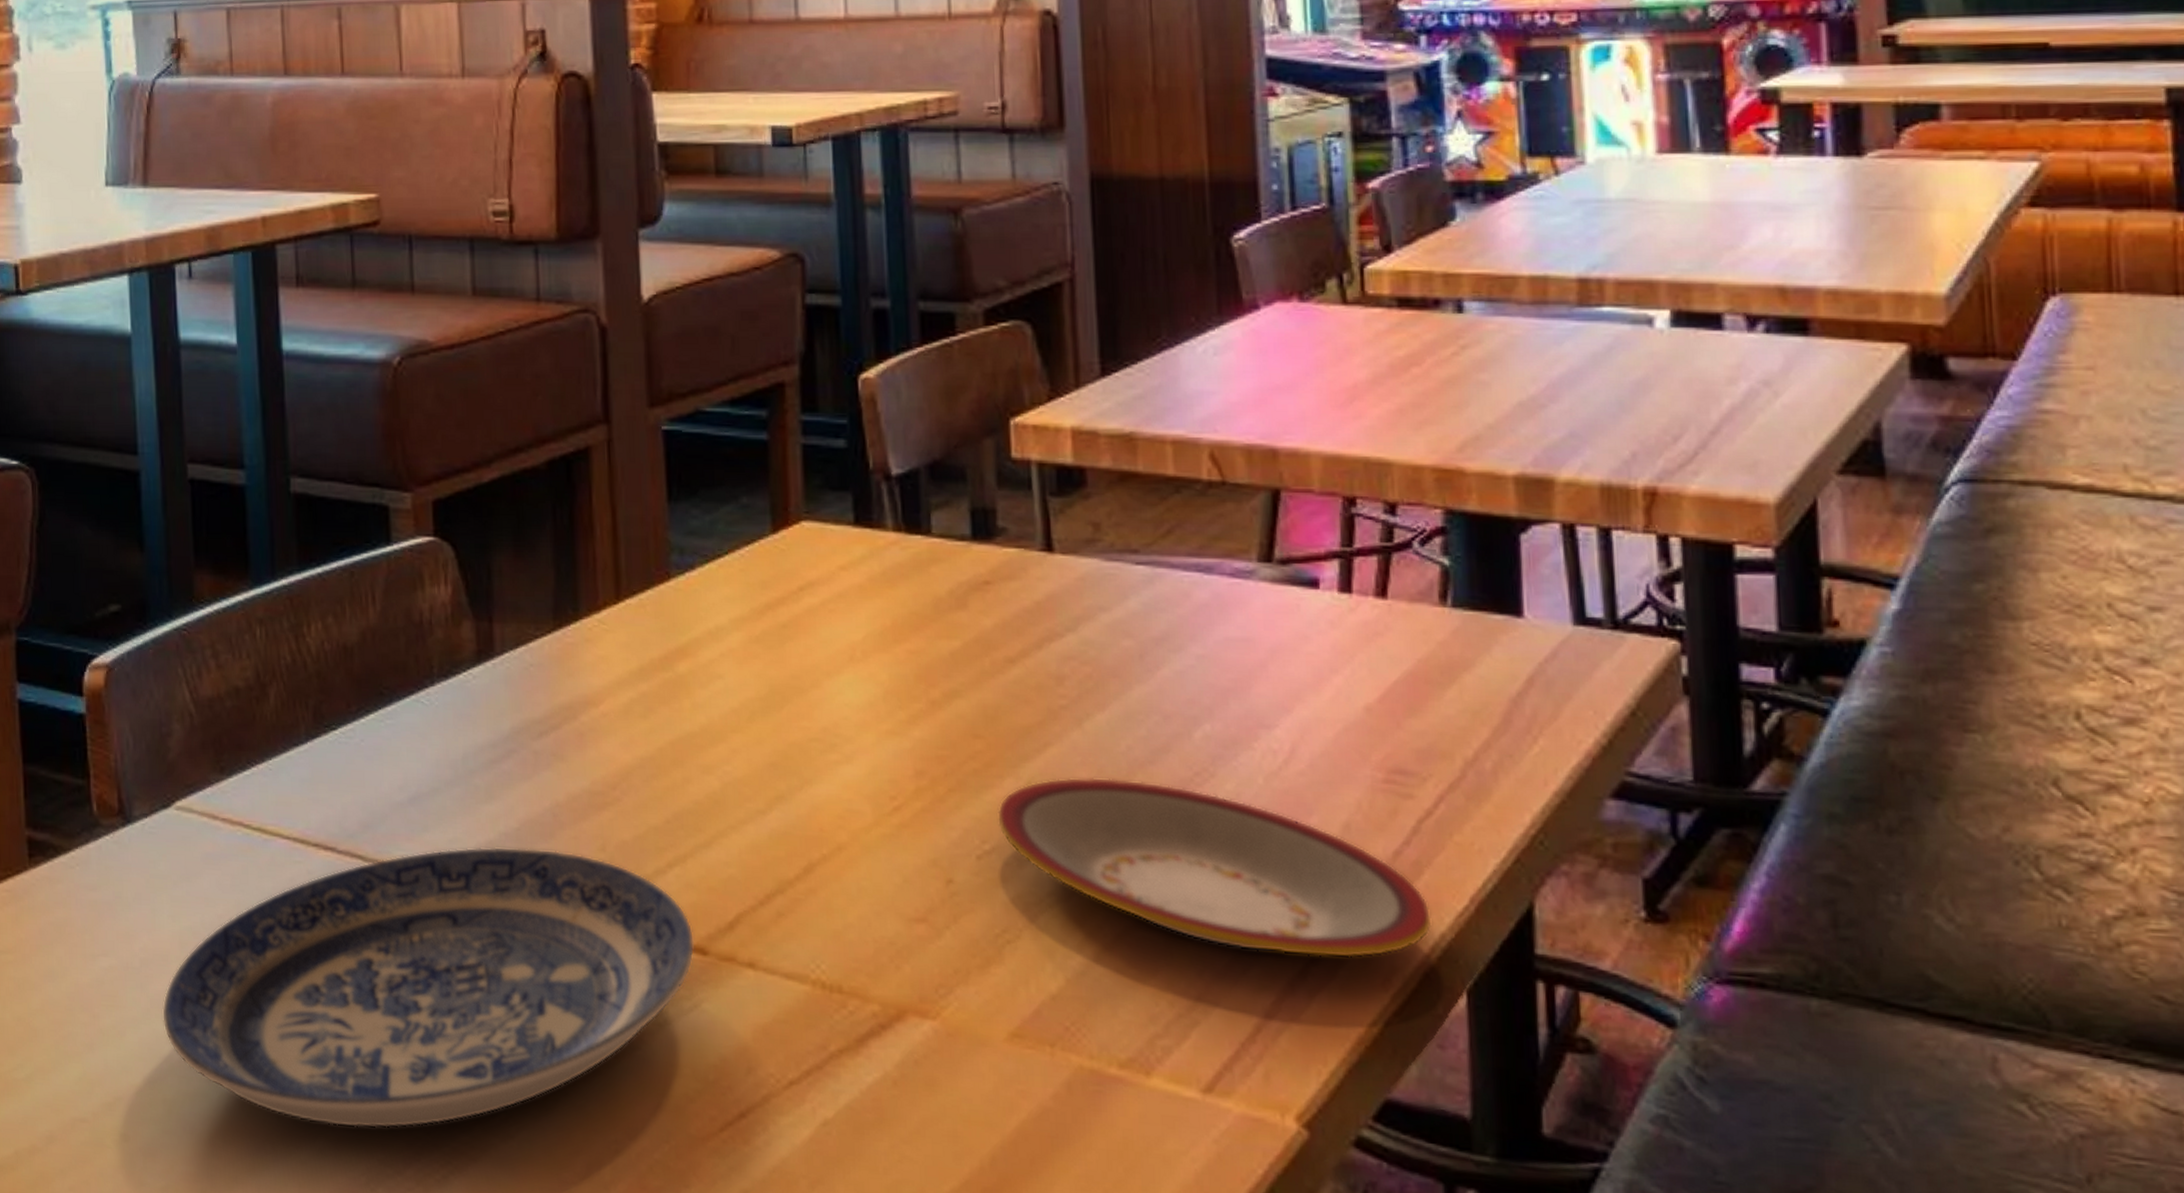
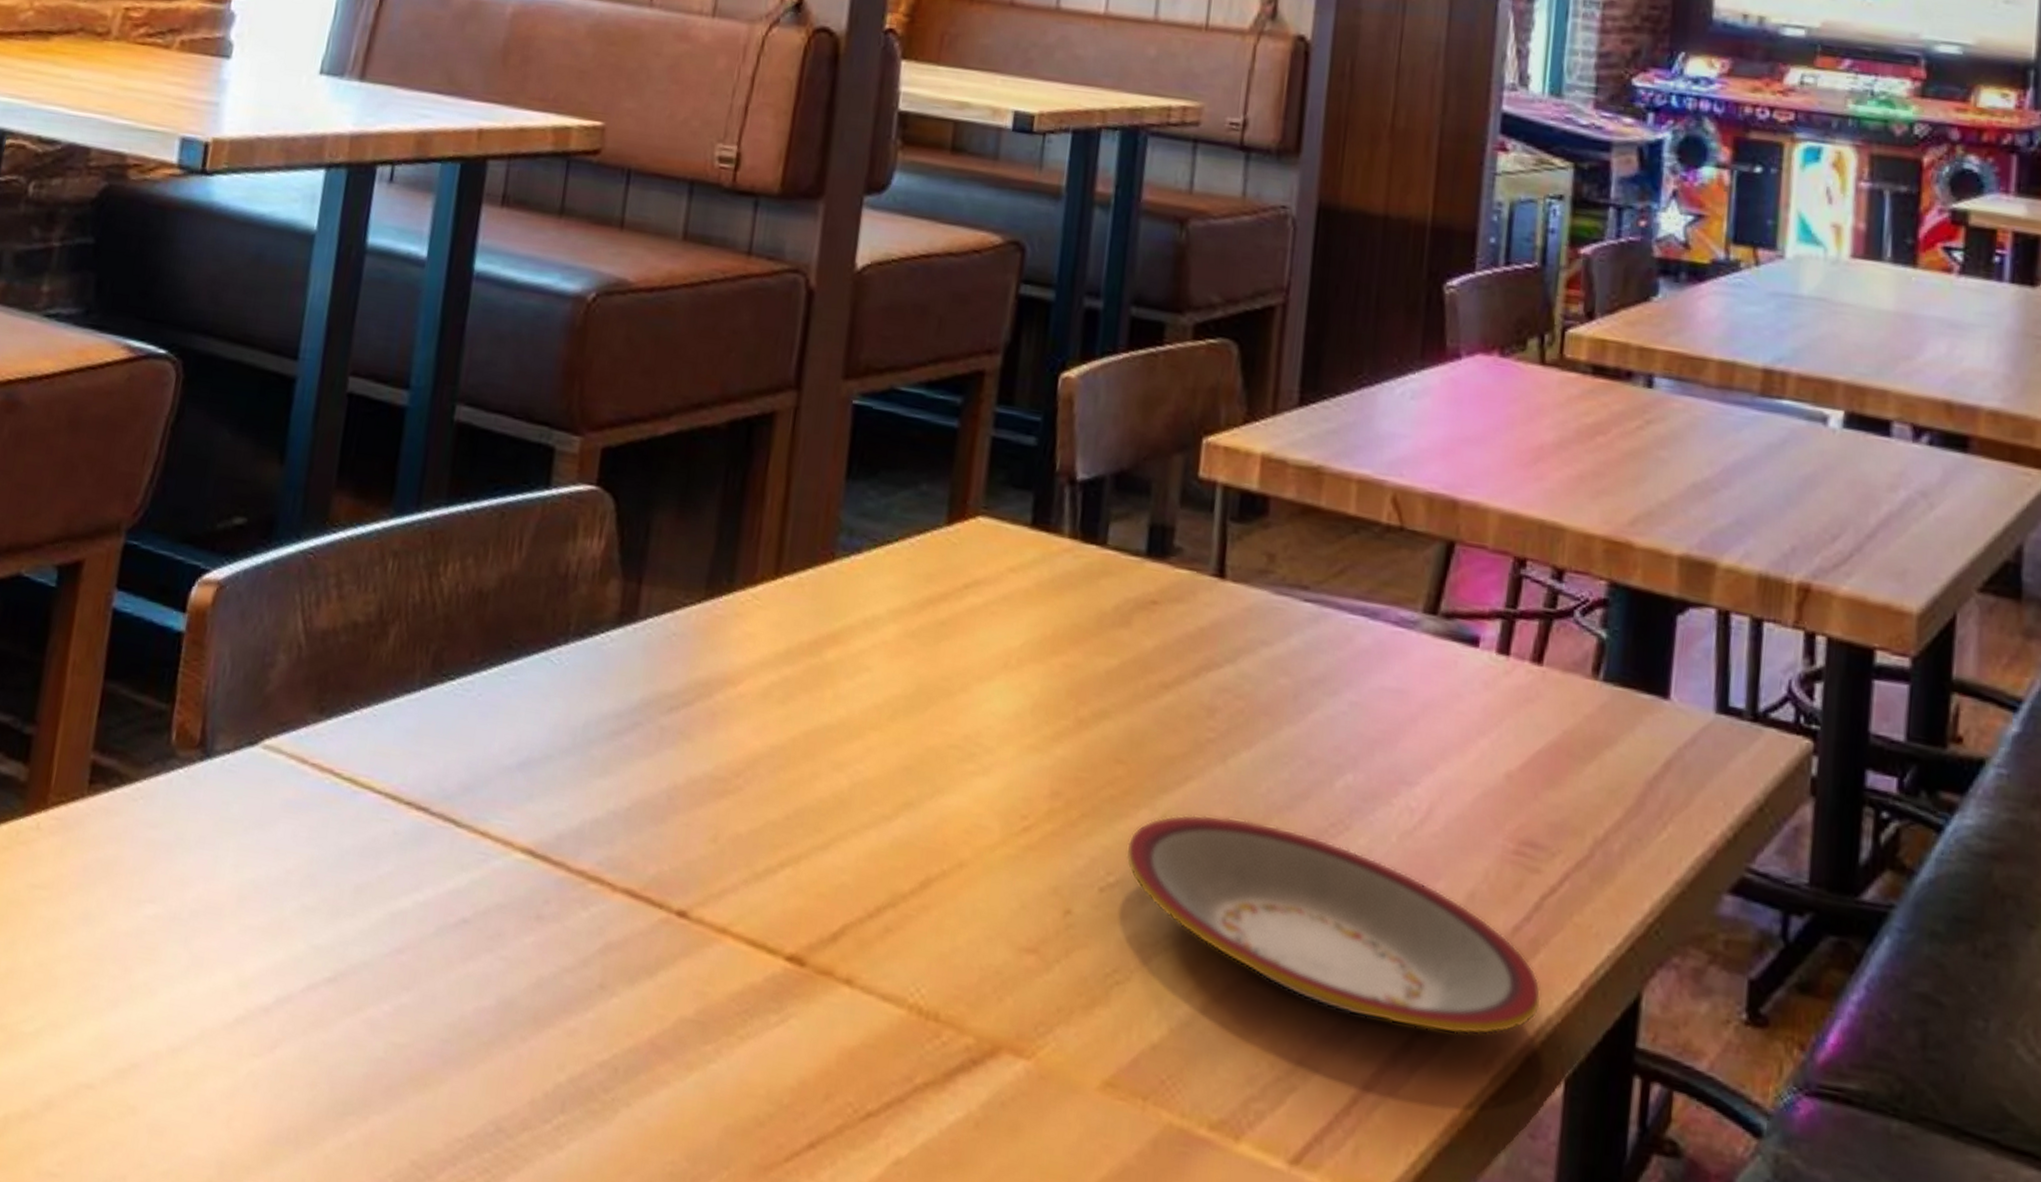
plate: present [161,846,695,1129] -> none [201,822,795,1127]

